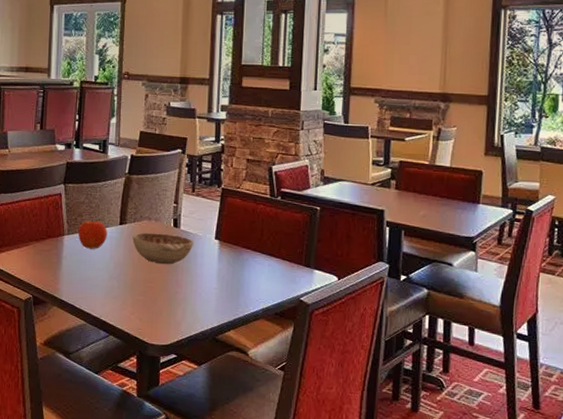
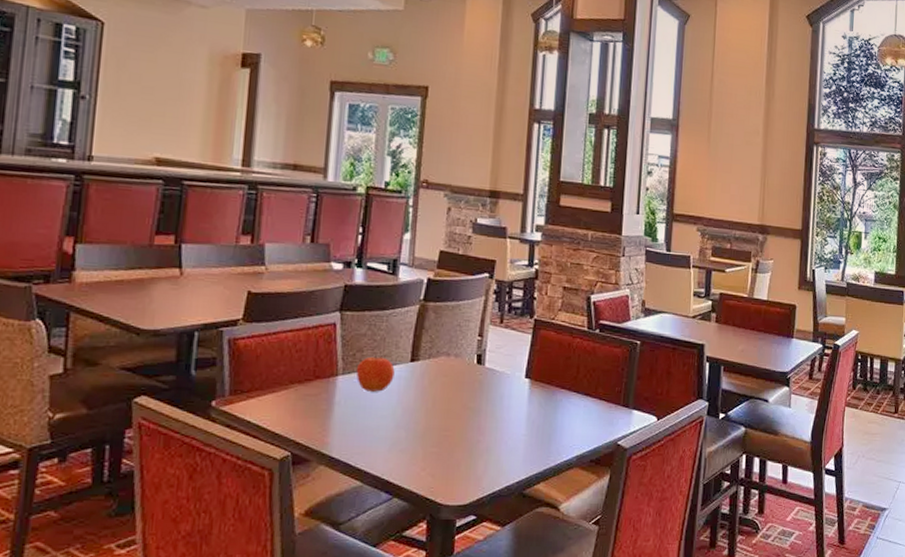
decorative bowl: present [132,232,195,265] -> none [426,371,501,409]

